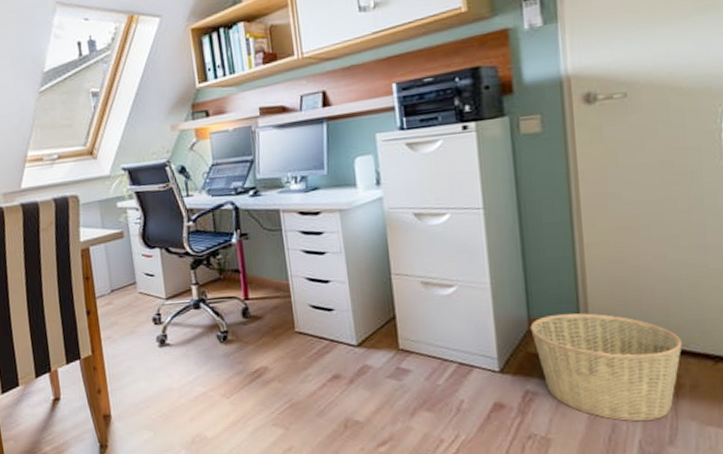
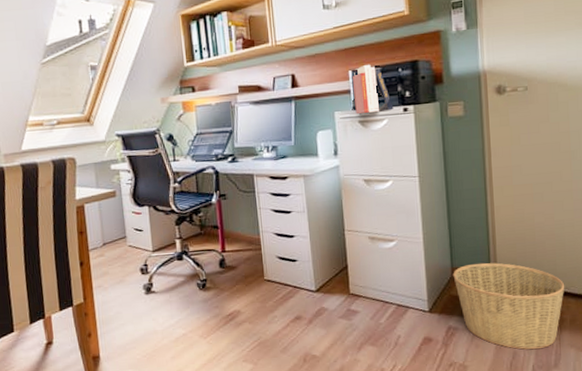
books: none [396,74,450,136] -> present [352,64,394,115]

